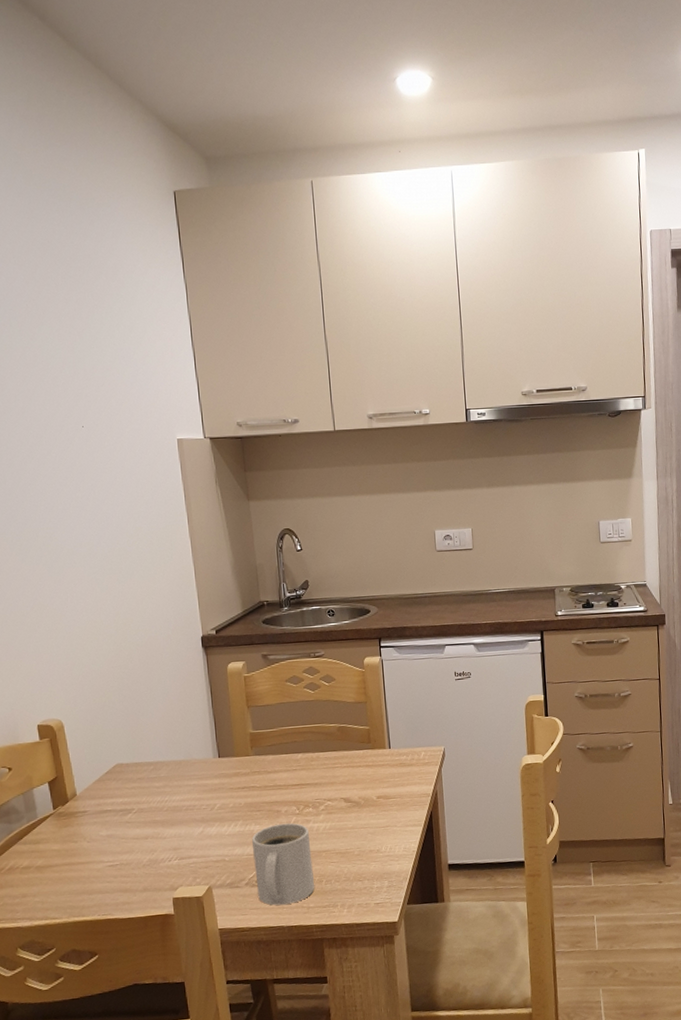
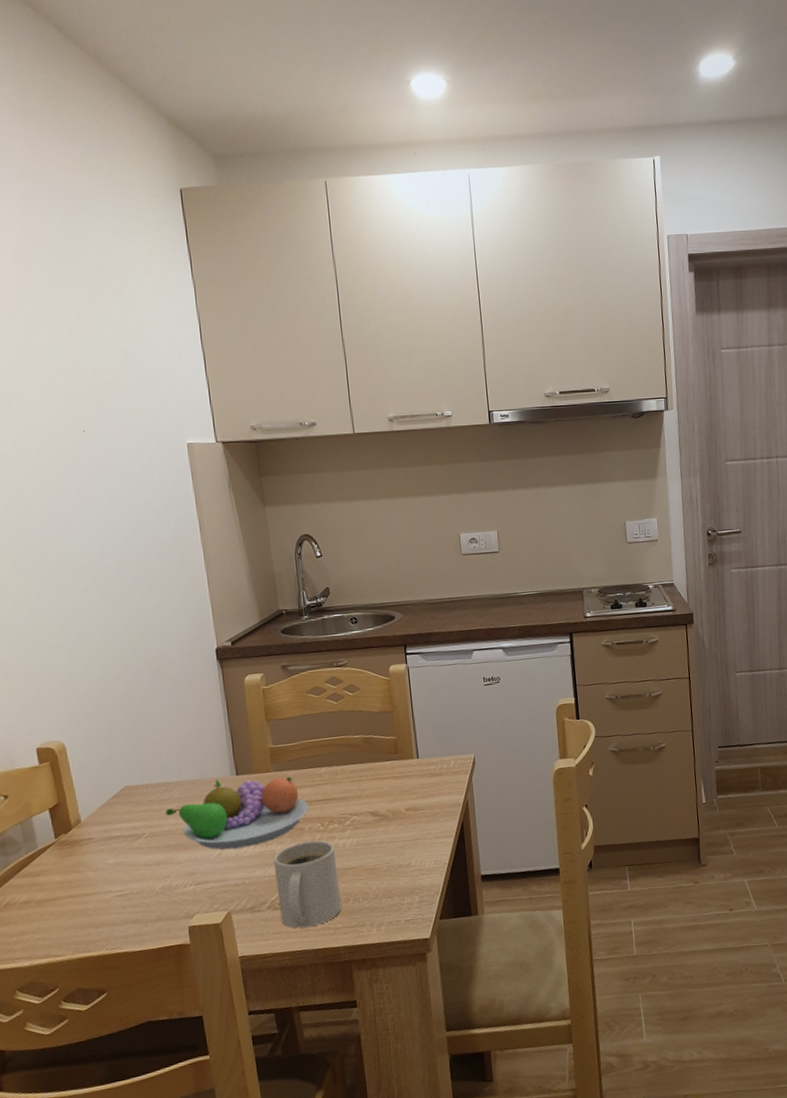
fruit bowl: none [153,761,286,828] -> present [165,776,309,850]

